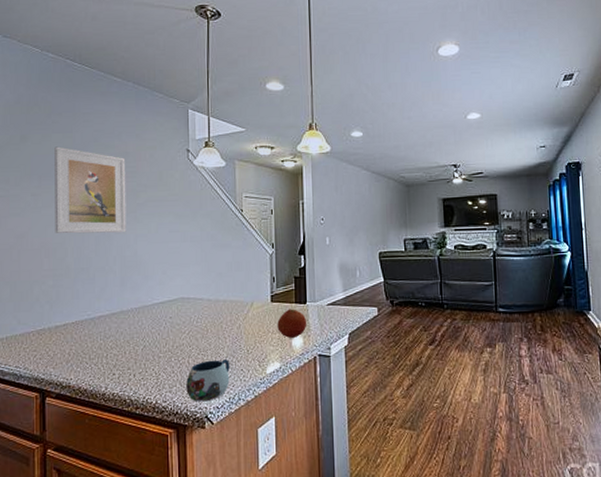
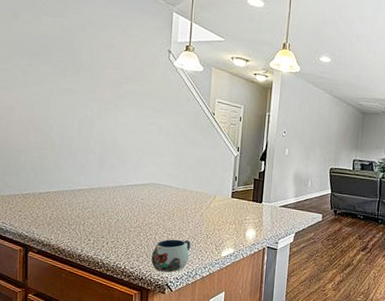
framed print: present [54,146,126,234] -> none [42,29,111,119]
fruit: present [277,309,307,338] -> none [234,205,261,230]

